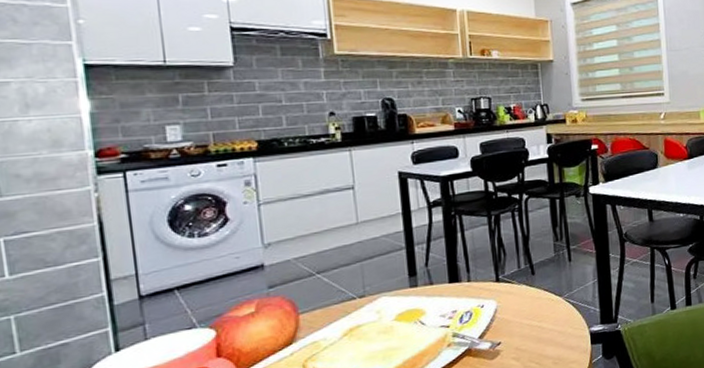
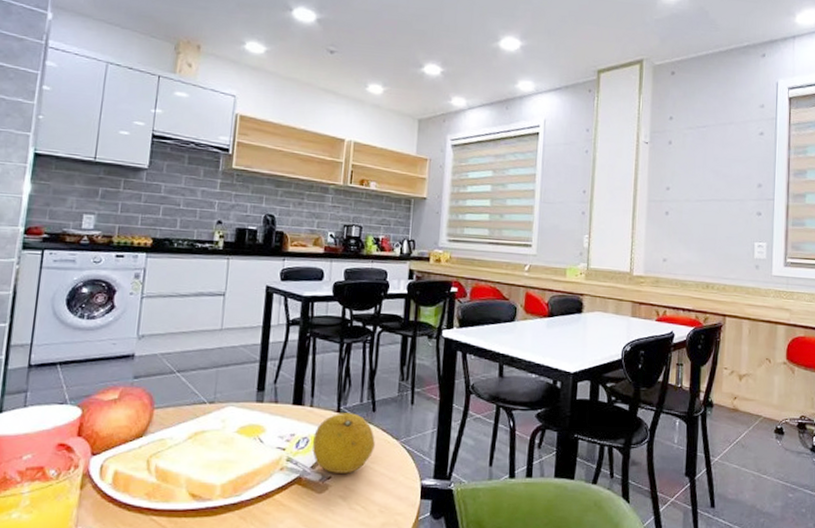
fruit: none [476,280,540,339] -> present [312,413,375,473]

